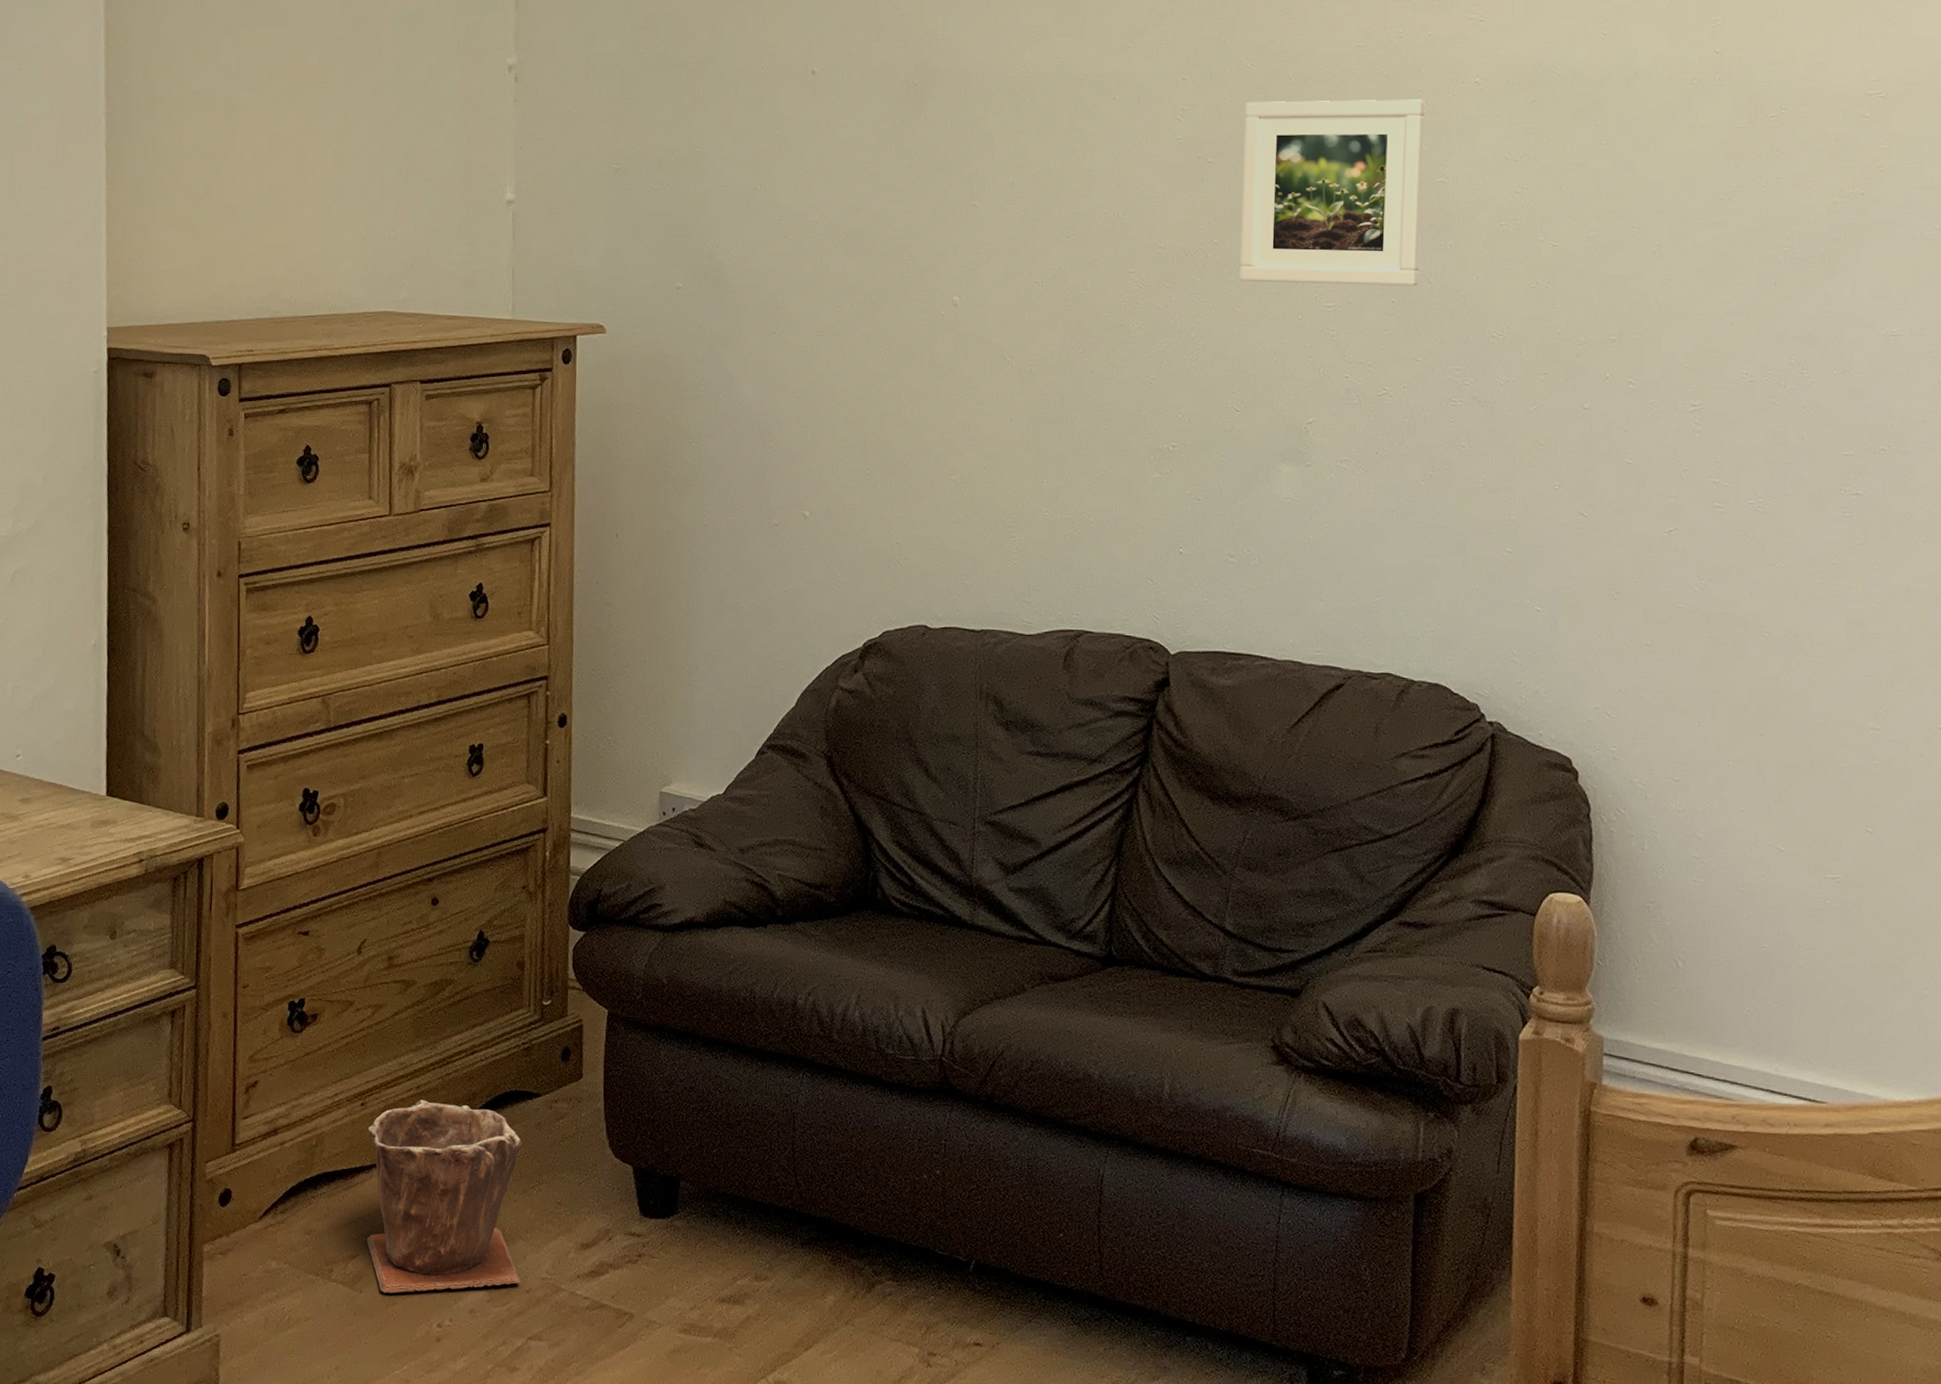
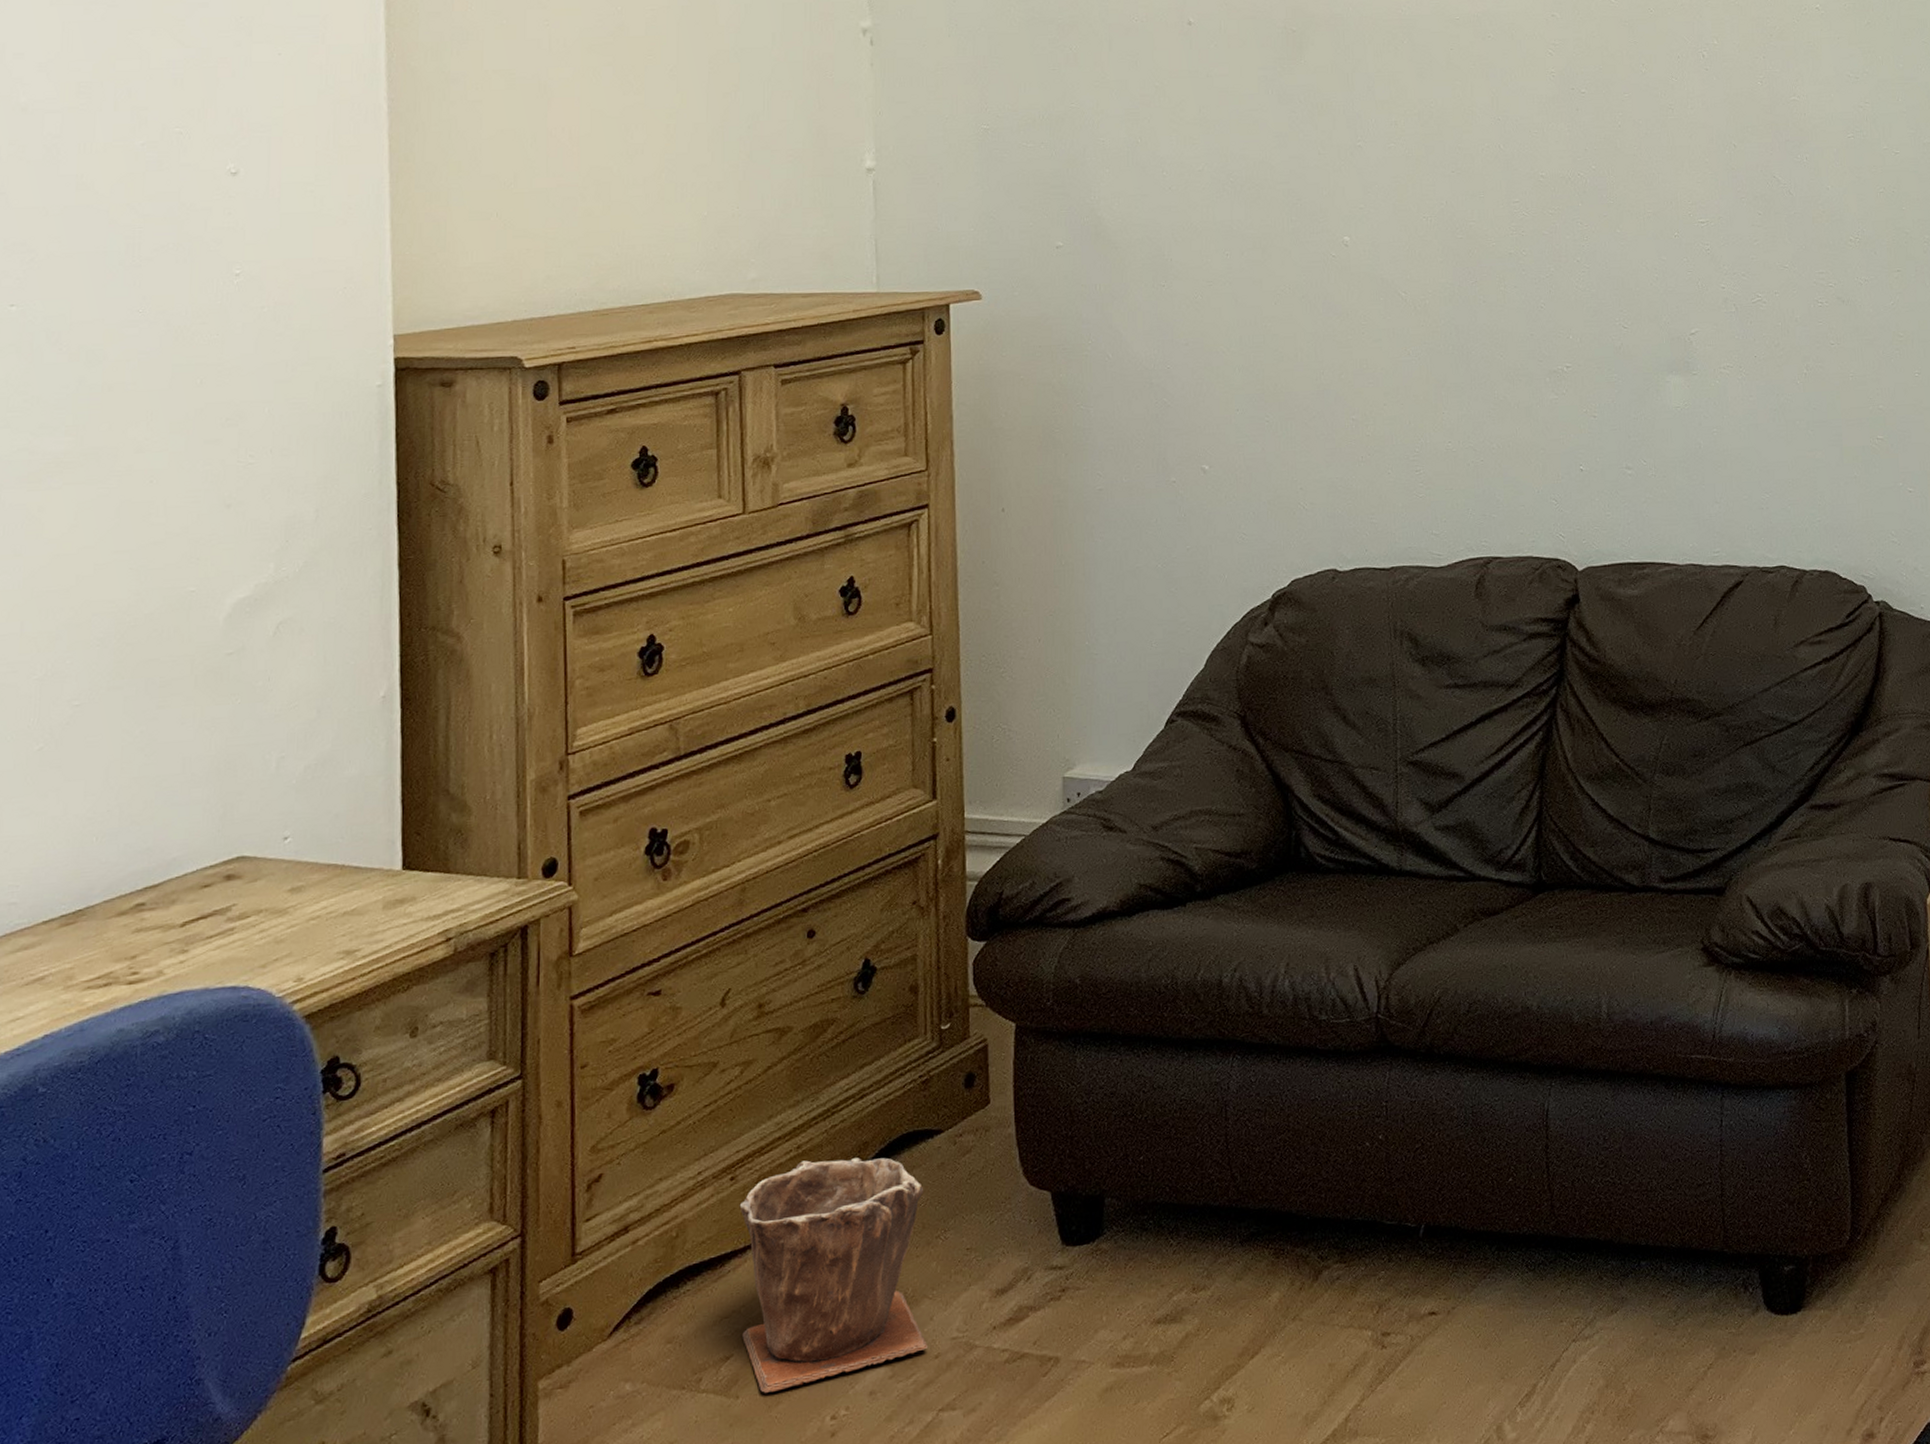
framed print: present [1239,99,1426,286] -> none [1612,26,1781,204]

